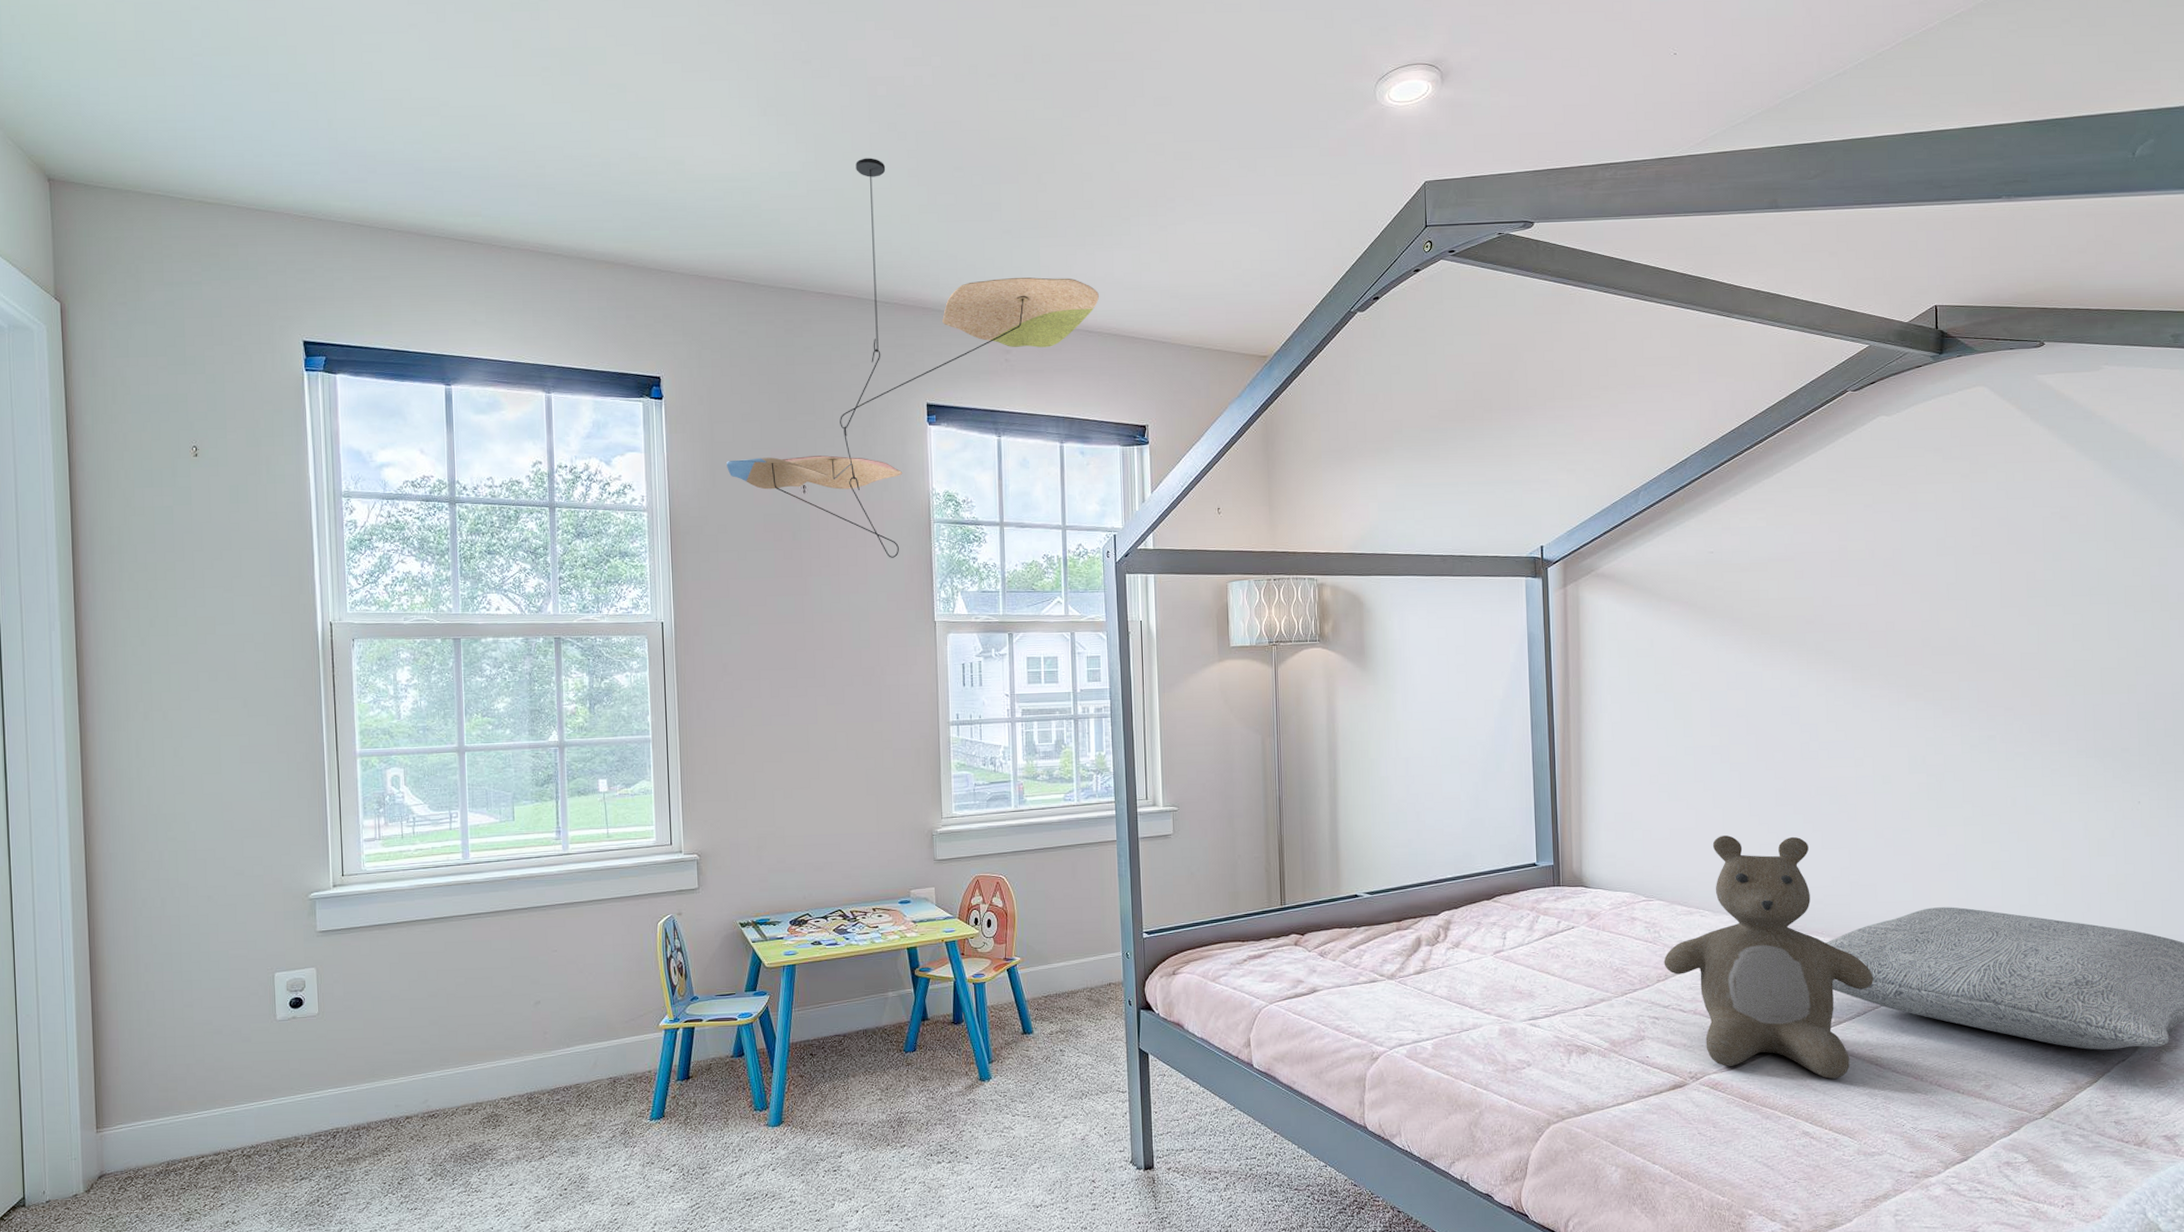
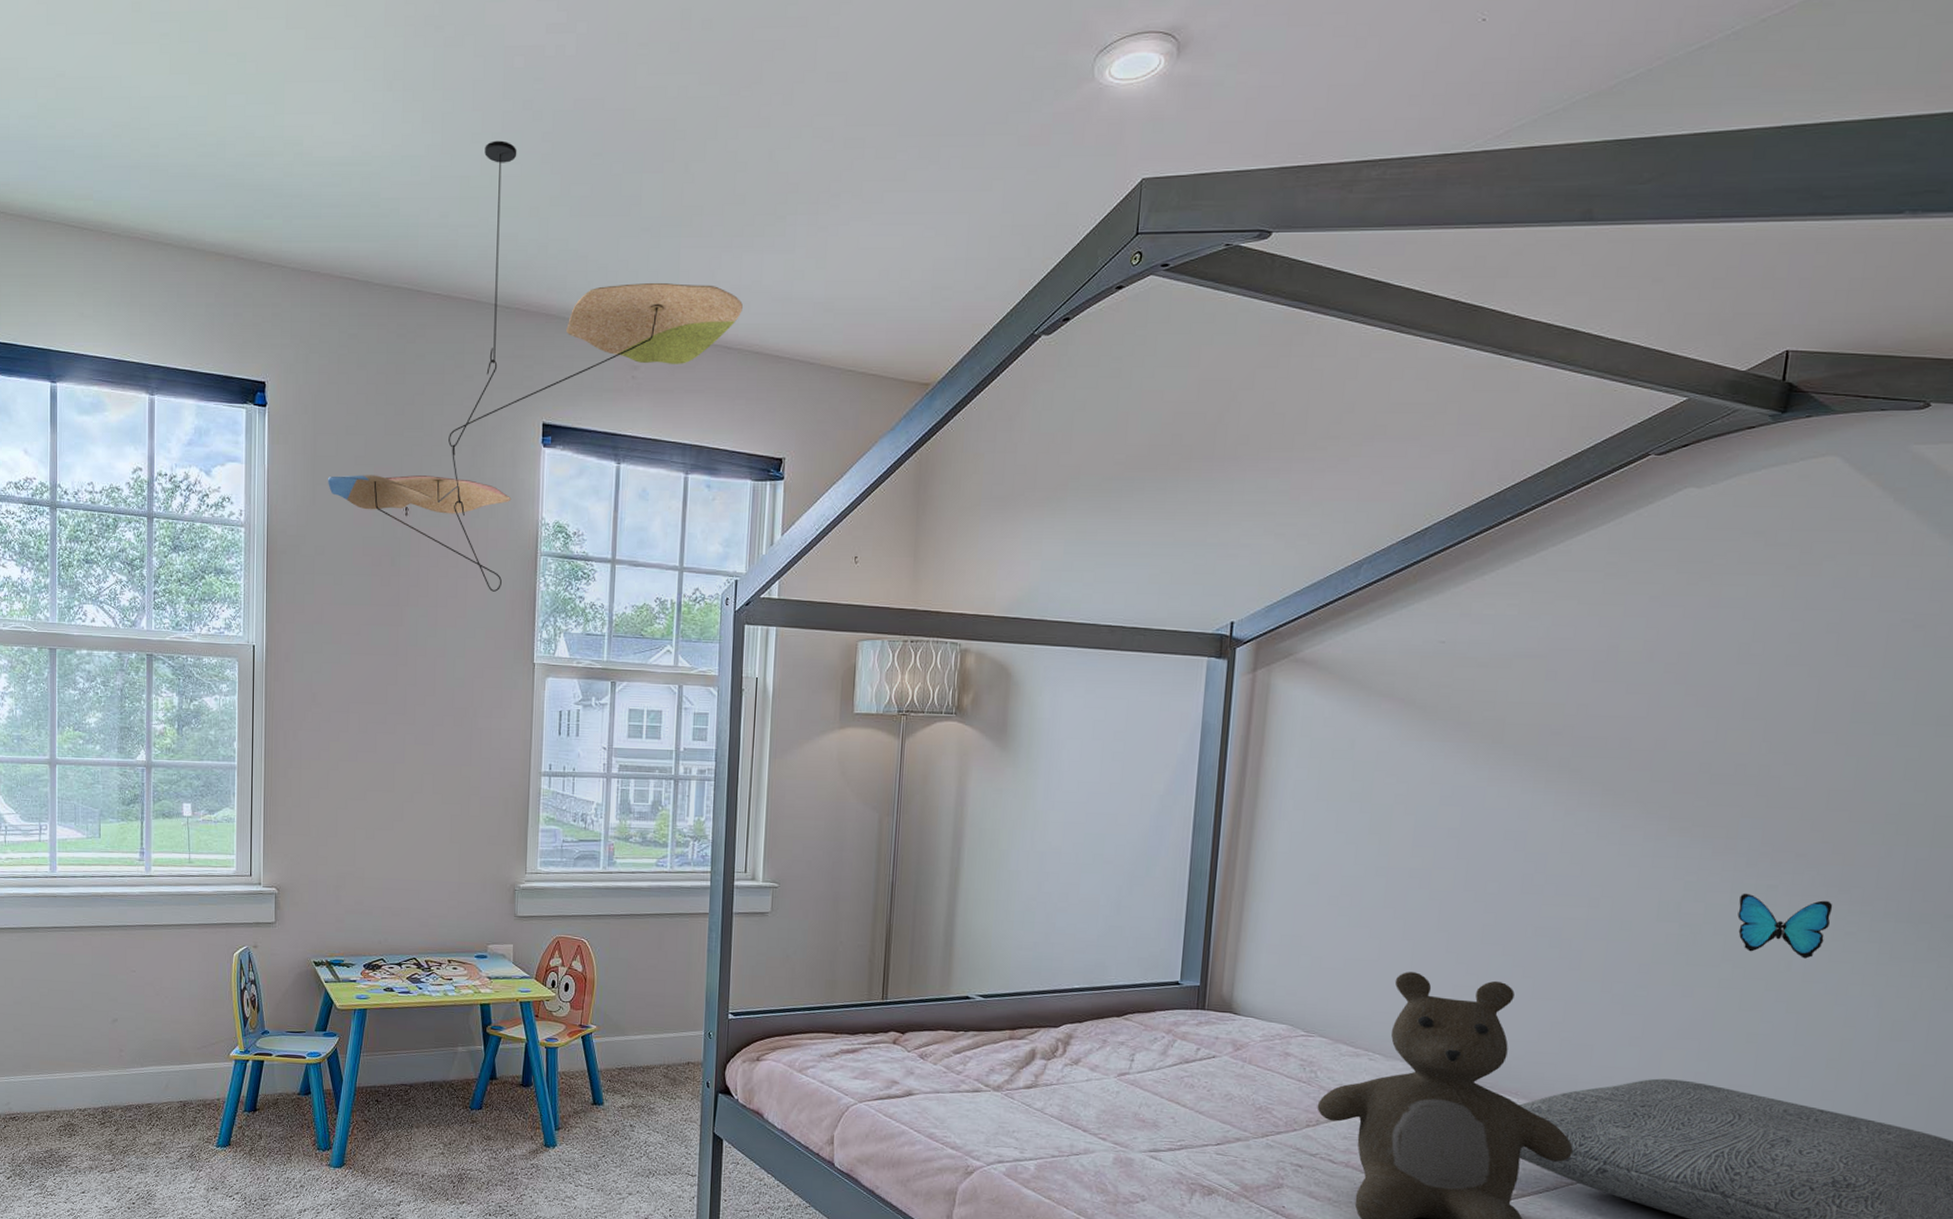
decorative butterfly: none [1969,743,2039,795] -> present [1737,893,1833,959]

